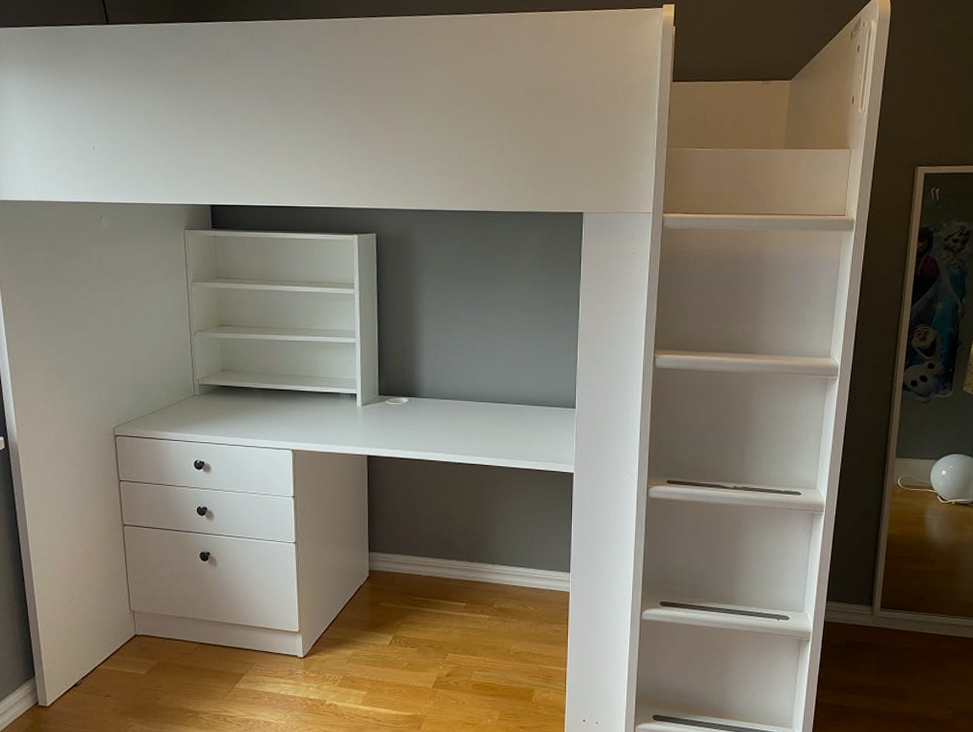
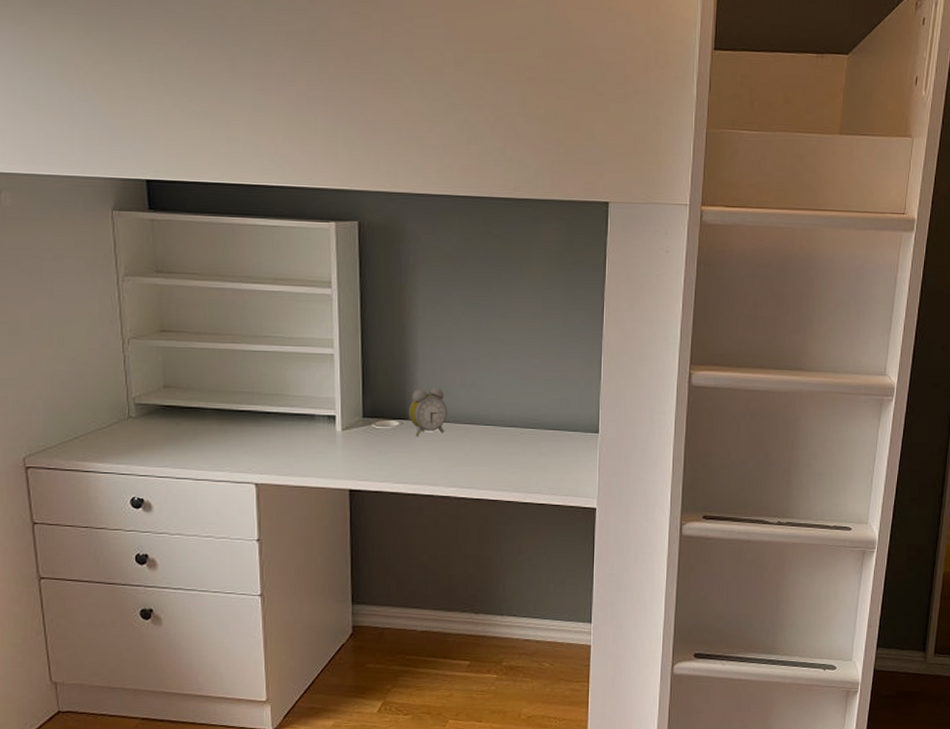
alarm clock: none [416,370,448,411] -> present [409,388,447,436]

